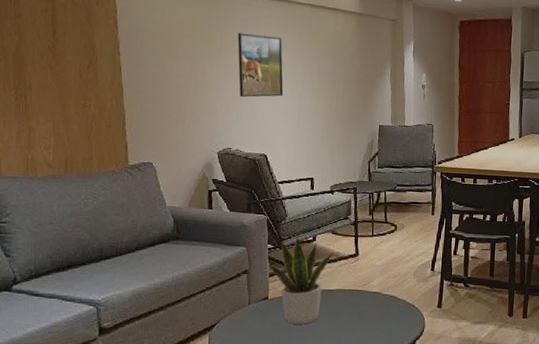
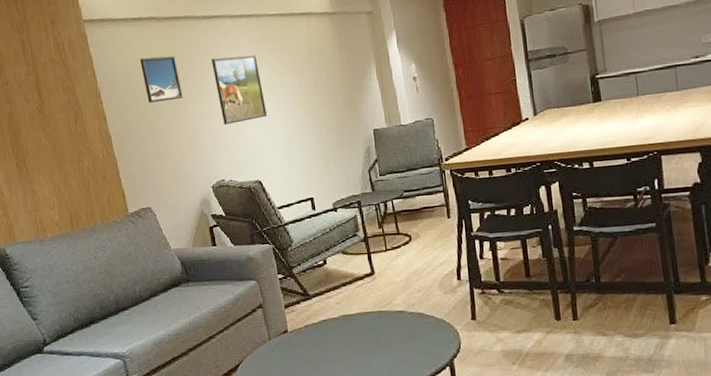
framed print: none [166,18,204,65] -> present [140,55,183,103]
potted plant: present [268,235,335,325] -> none [282,260,349,356]

